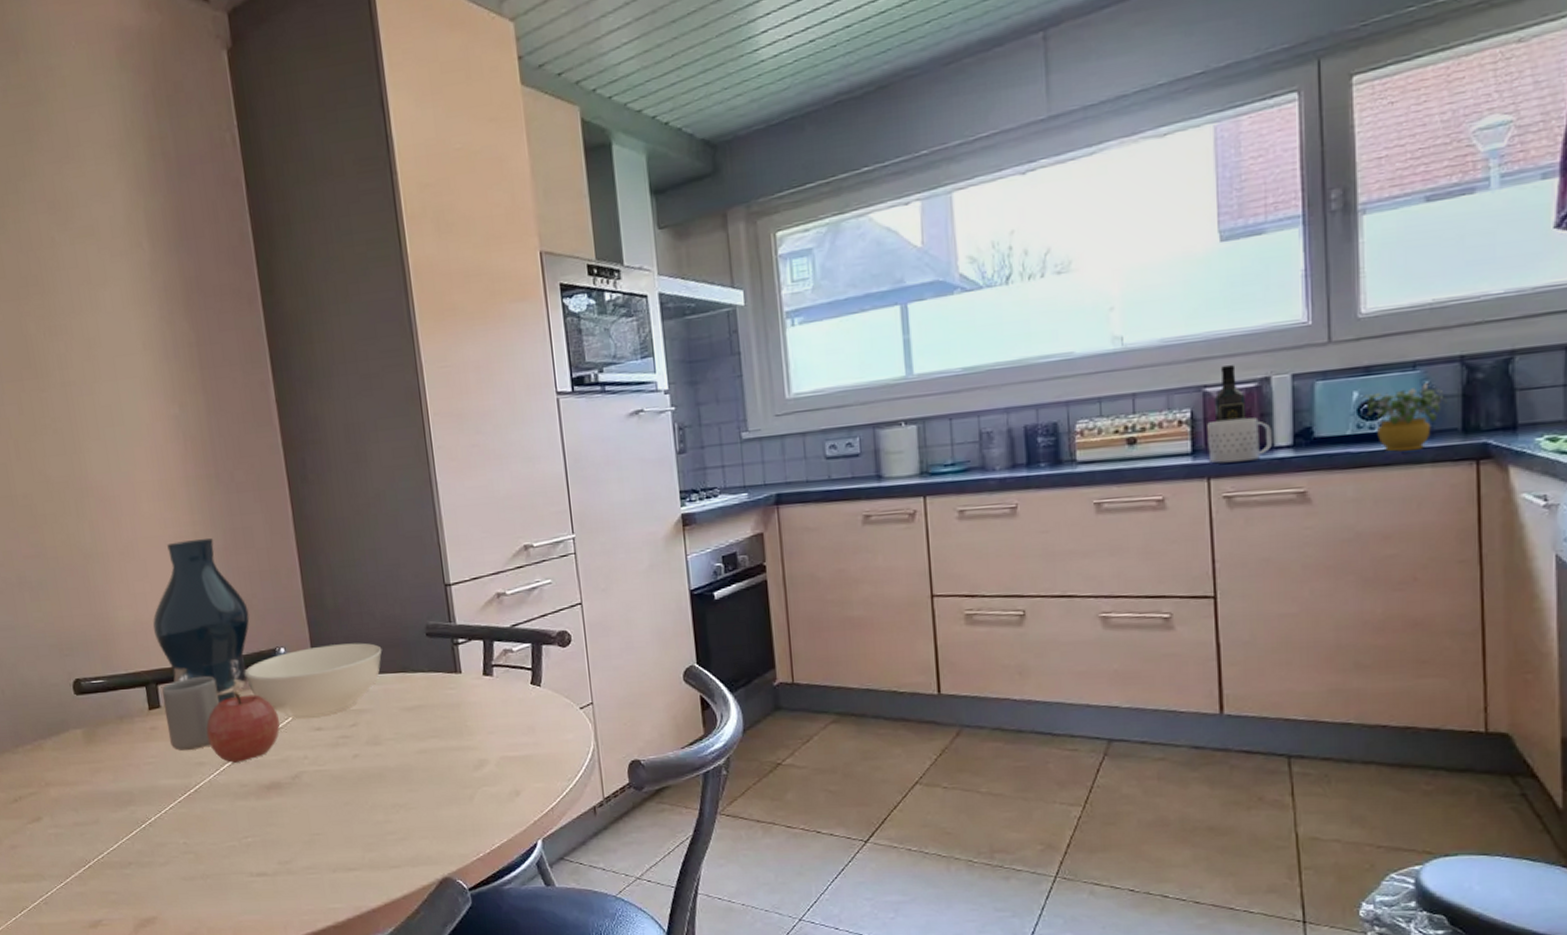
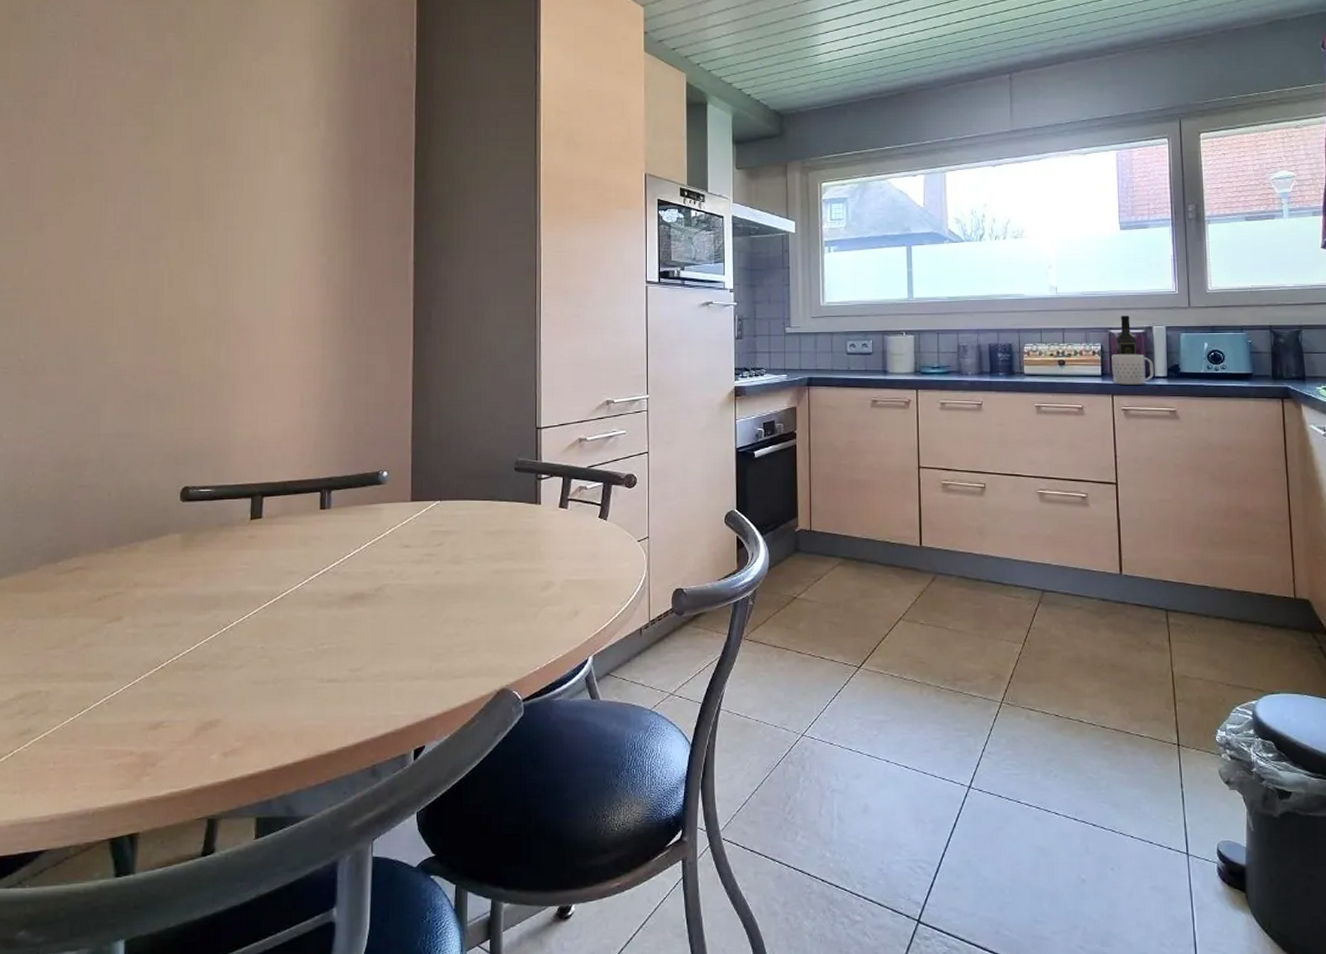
vase: present [152,538,250,704] -> none [268,371,360,518]
cup: present [161,676,220,751] -> none [265,492,320,559]
fruit: present [206,690,280,763] -> none [302,507,372,573]
bowl: present [244,642,382,719] -> none [347,472,475,537]
potted flower: present [1359,382,1446,452] -> none [1208,341,1262,388]

